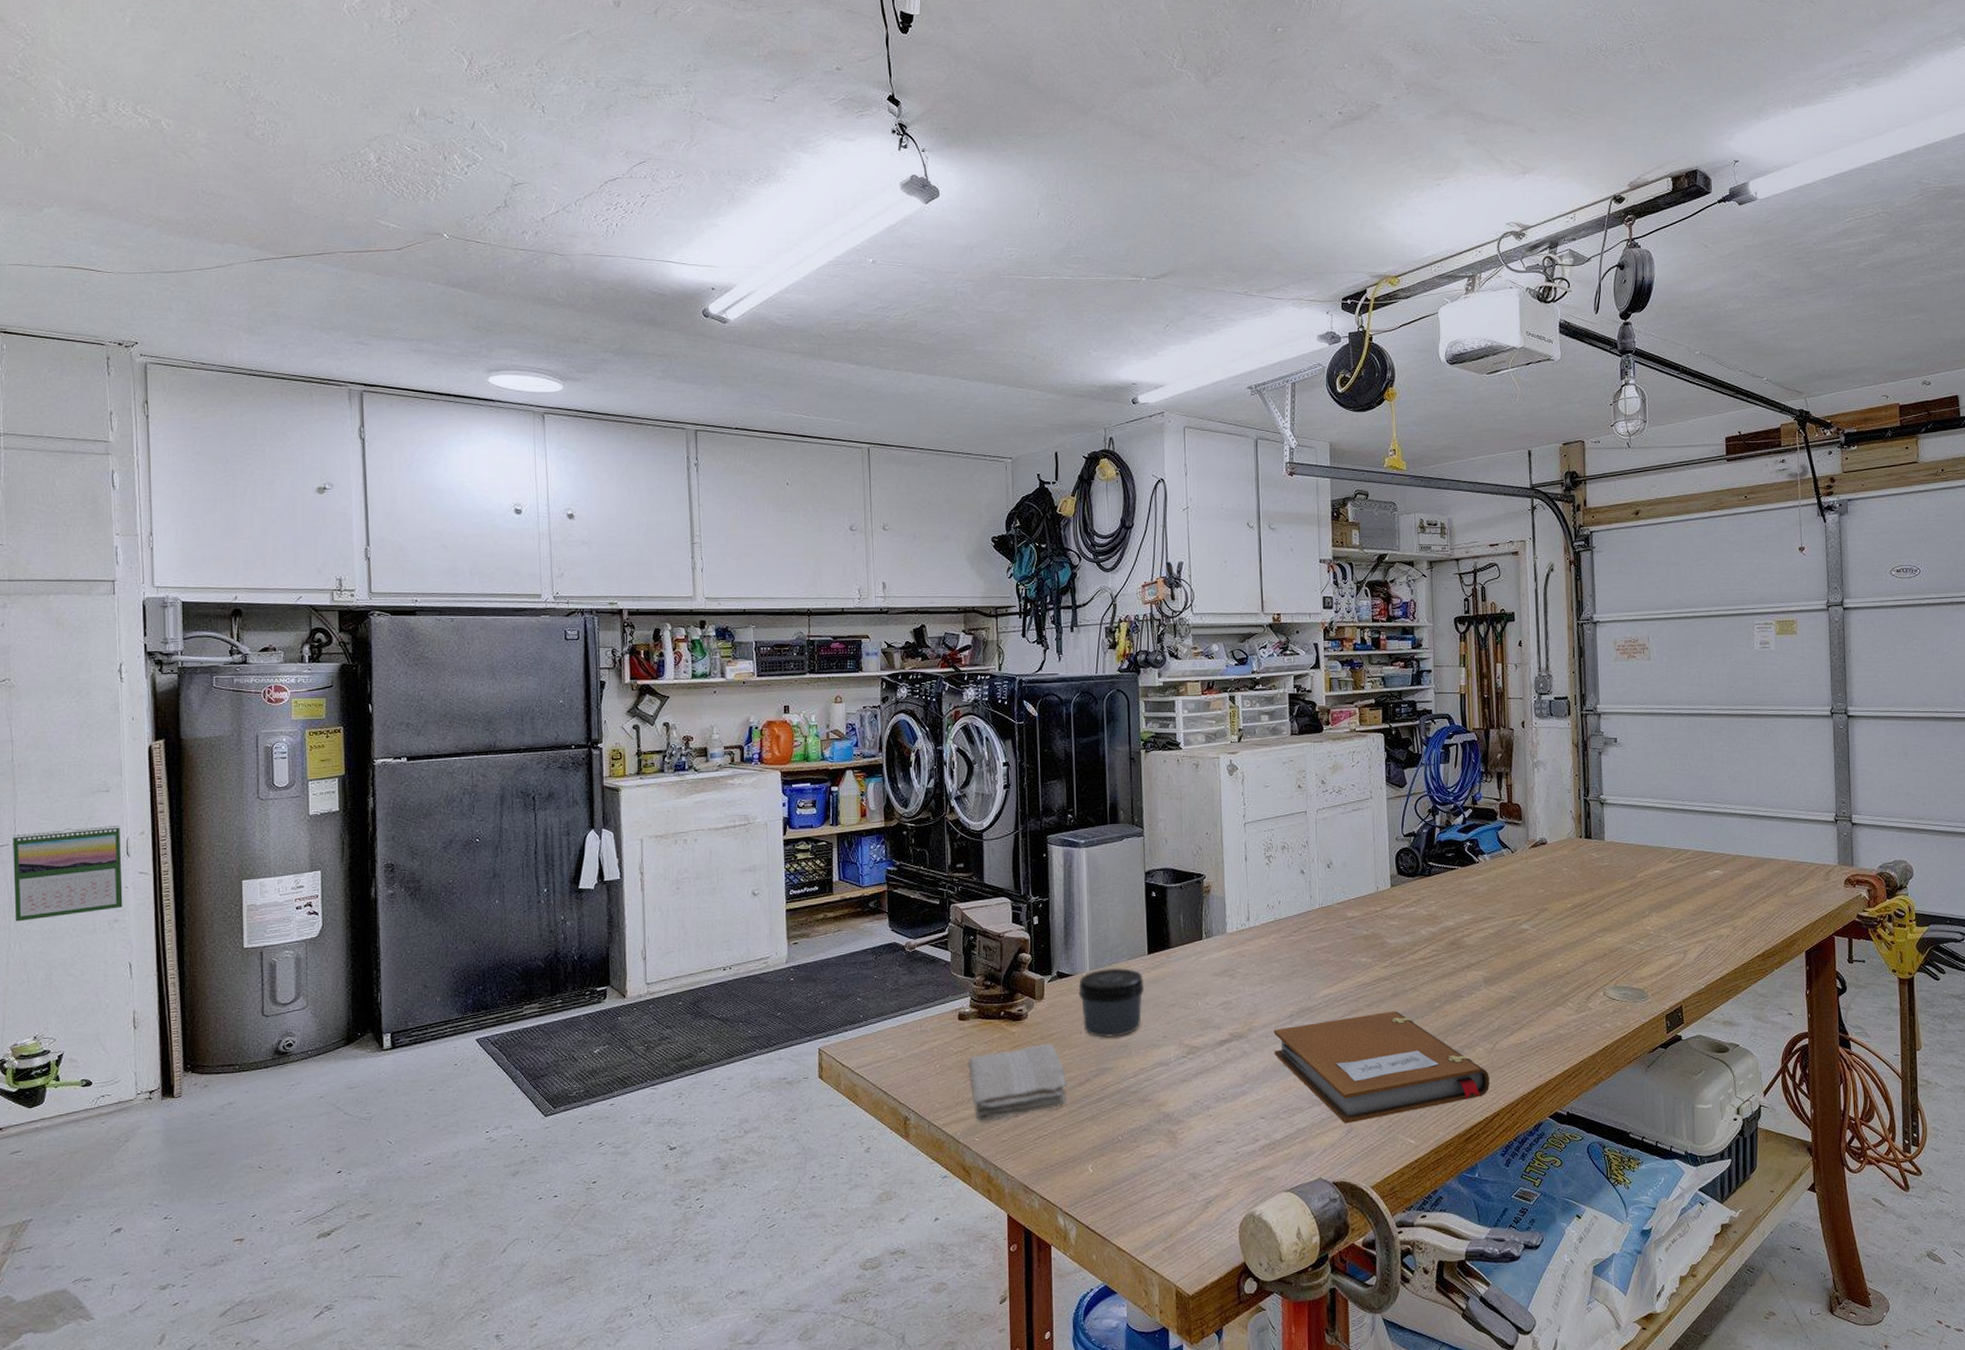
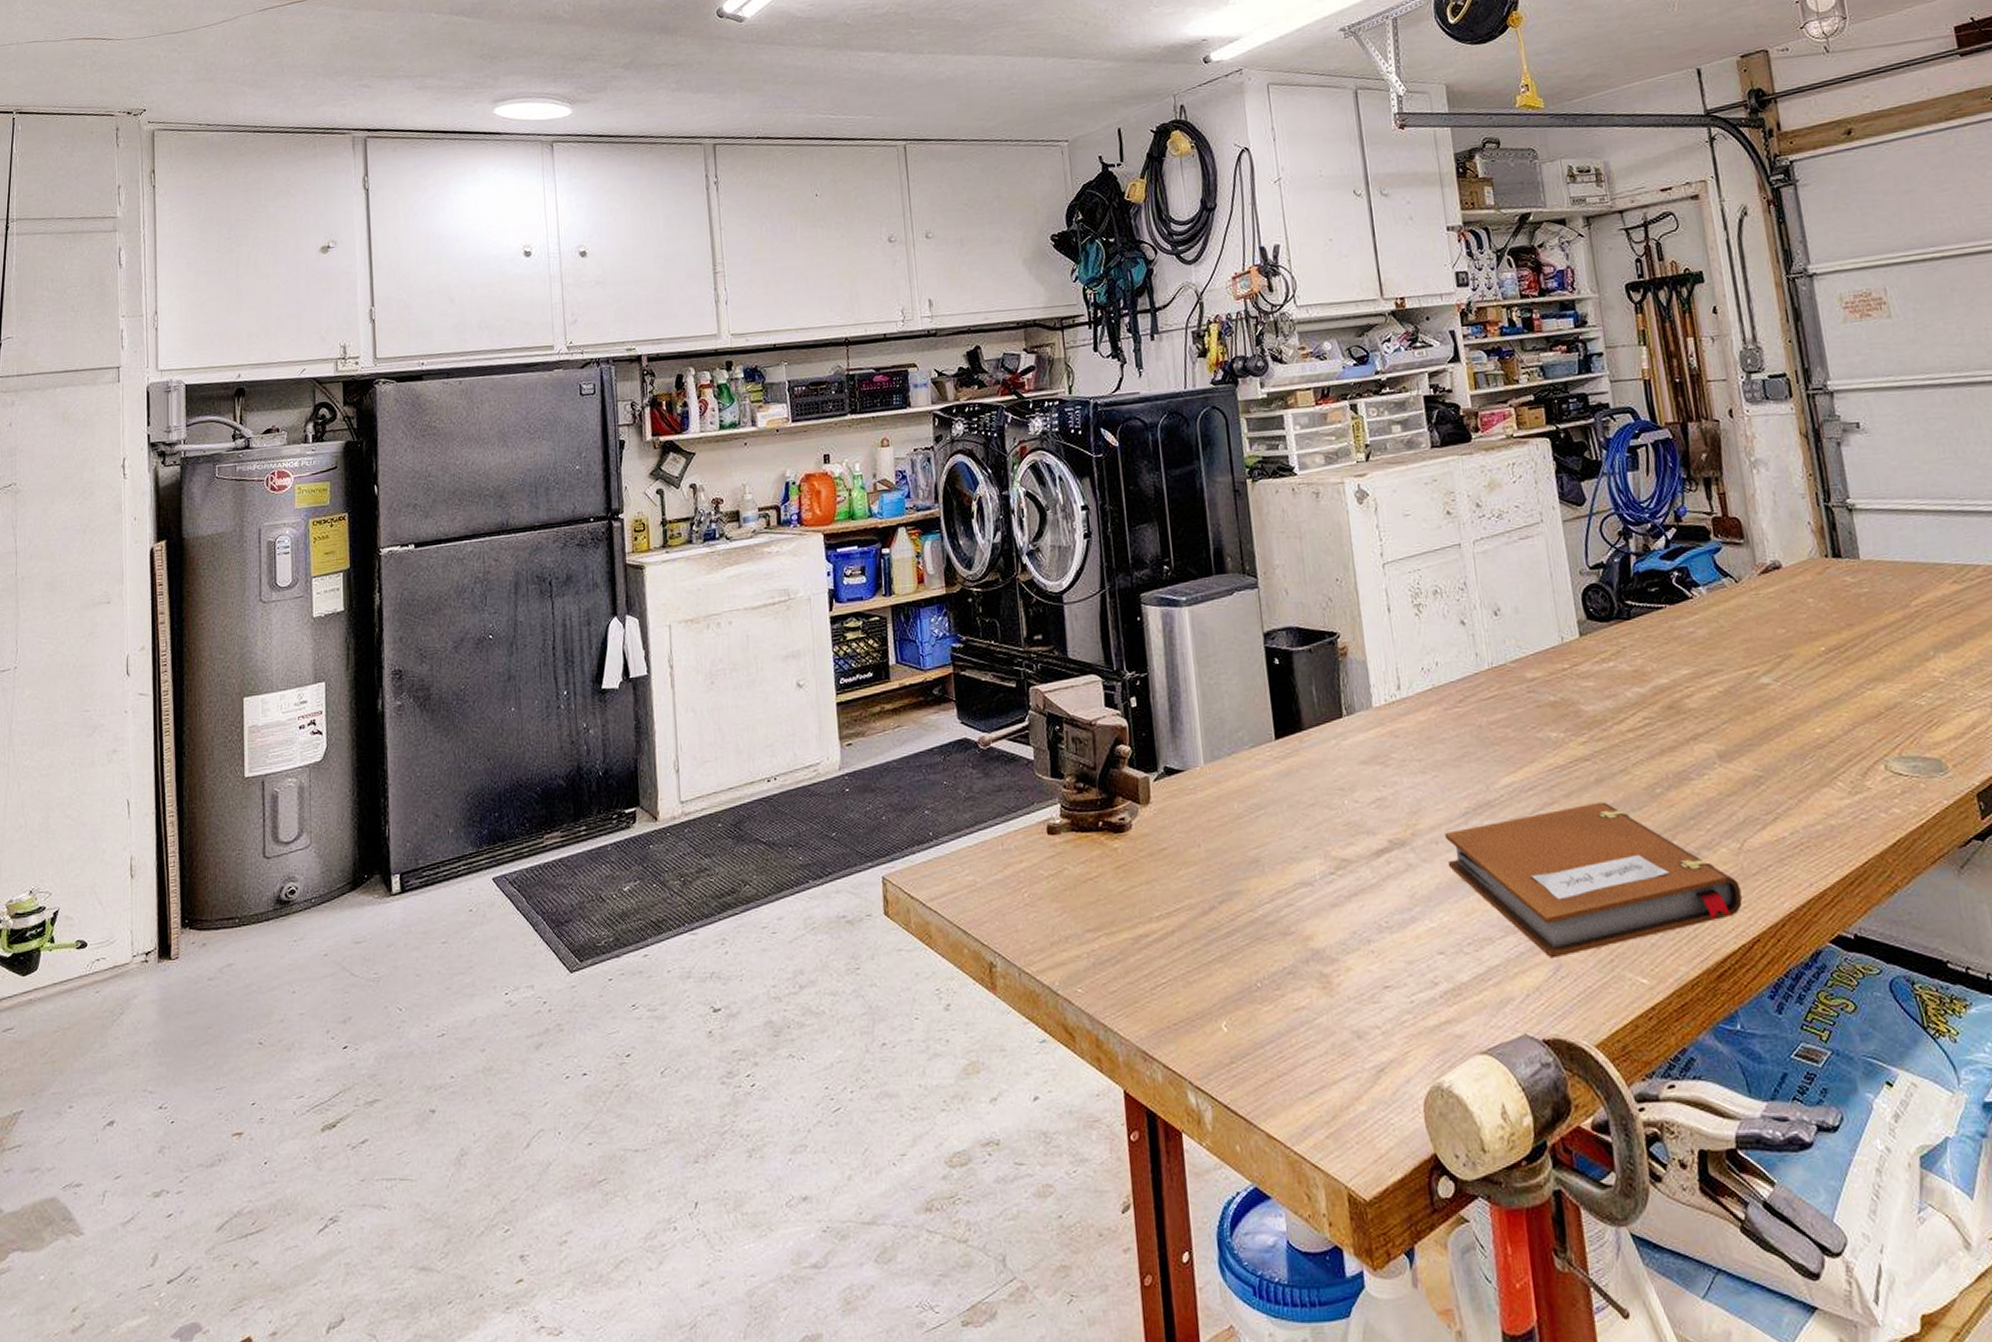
calendar: present [13,826,123,922] -> none [14,641,122,758]
washcloth: present [968,1043,1068,1121] -> none [1062,860,1188,966]
jar: present [1078,967,1145,1037] -> none [1192,758,1275,851]

